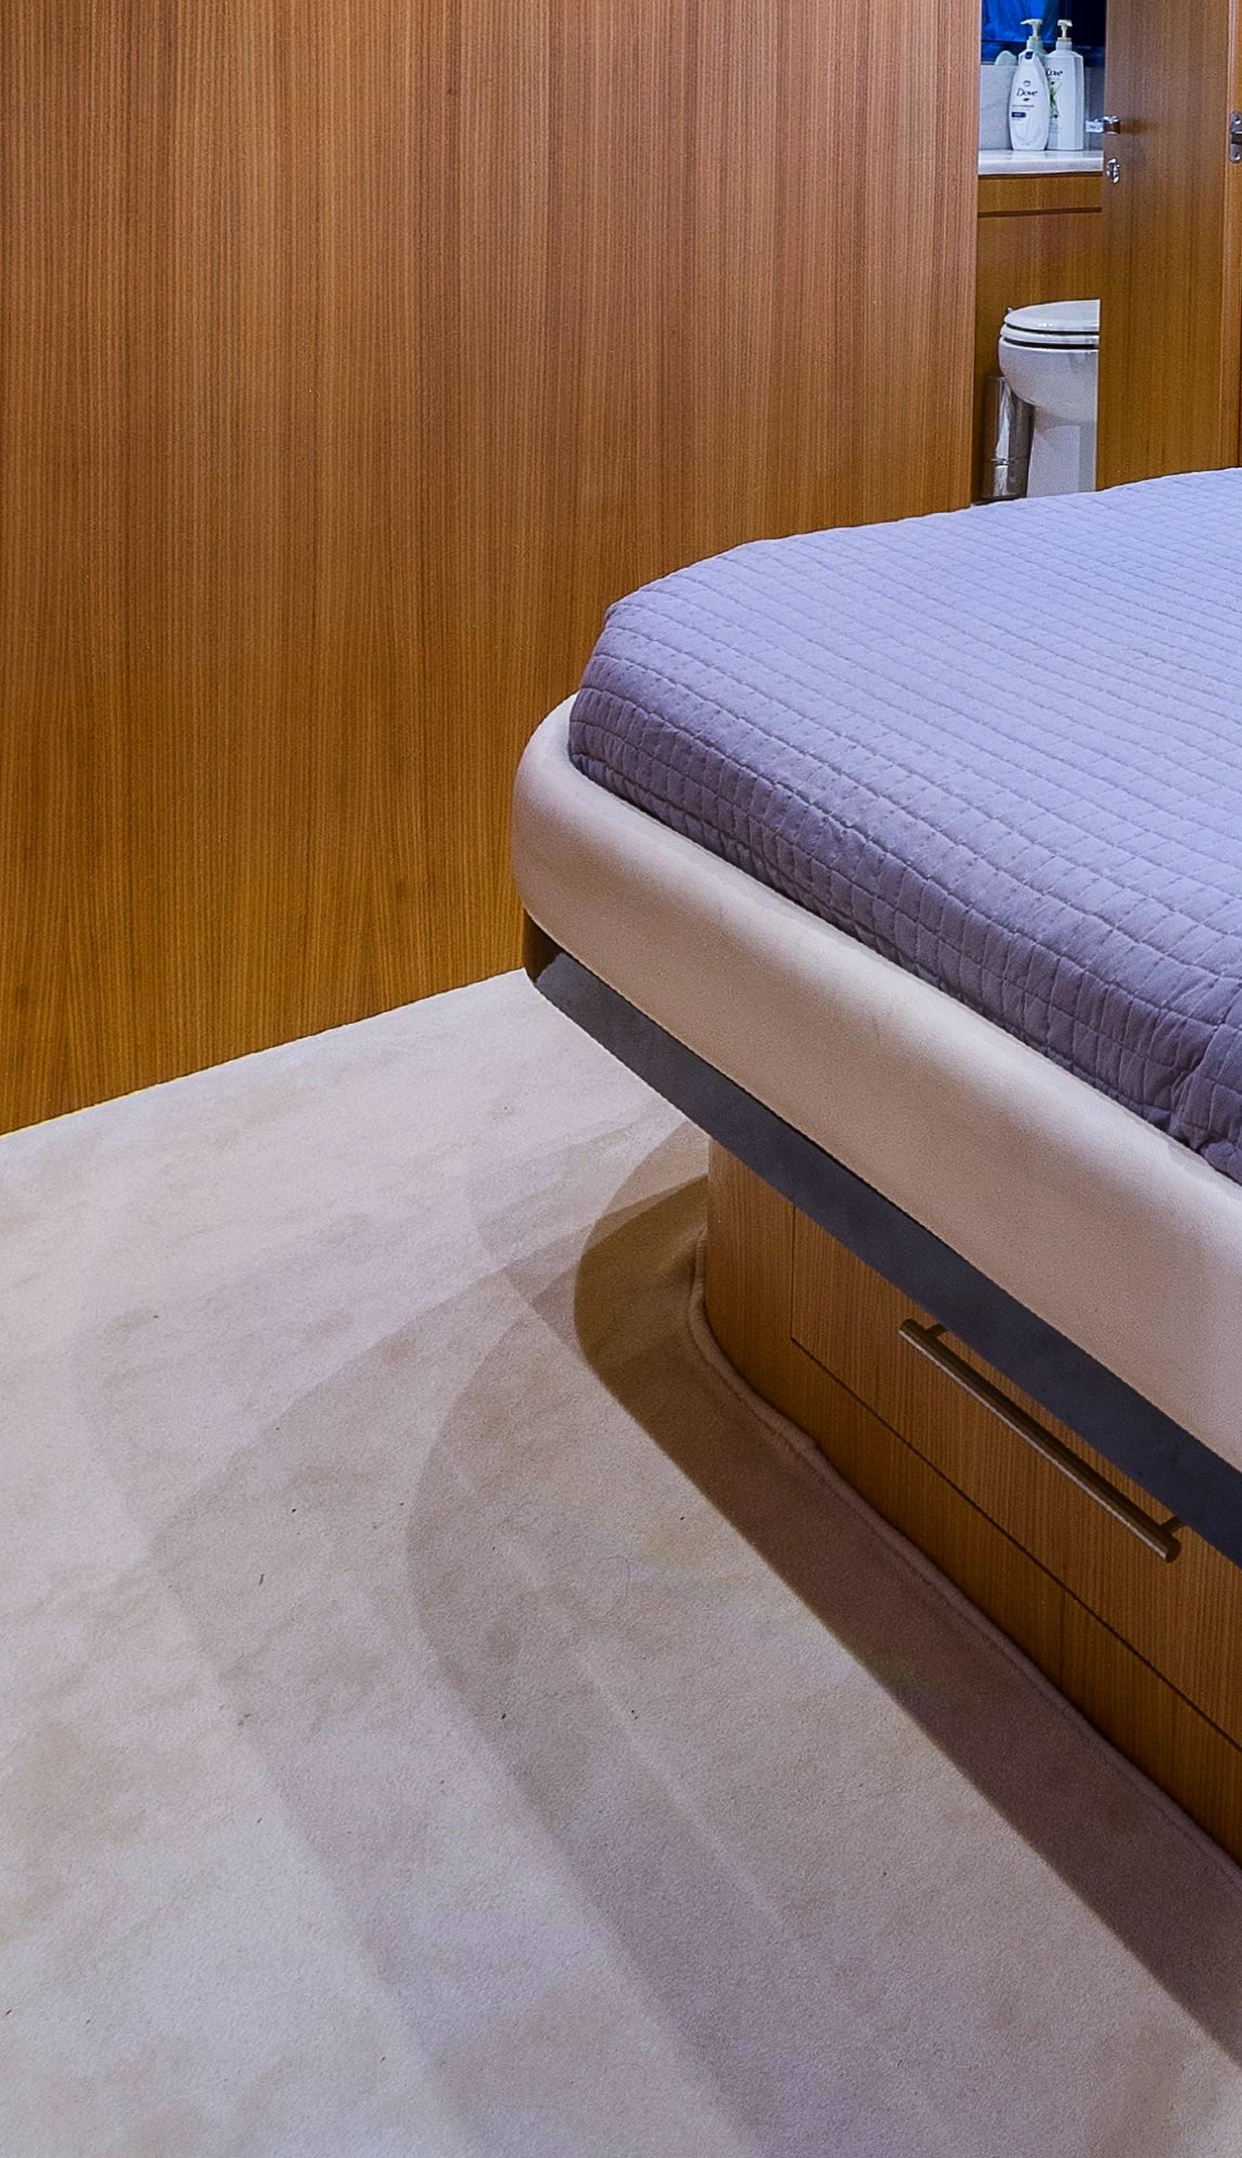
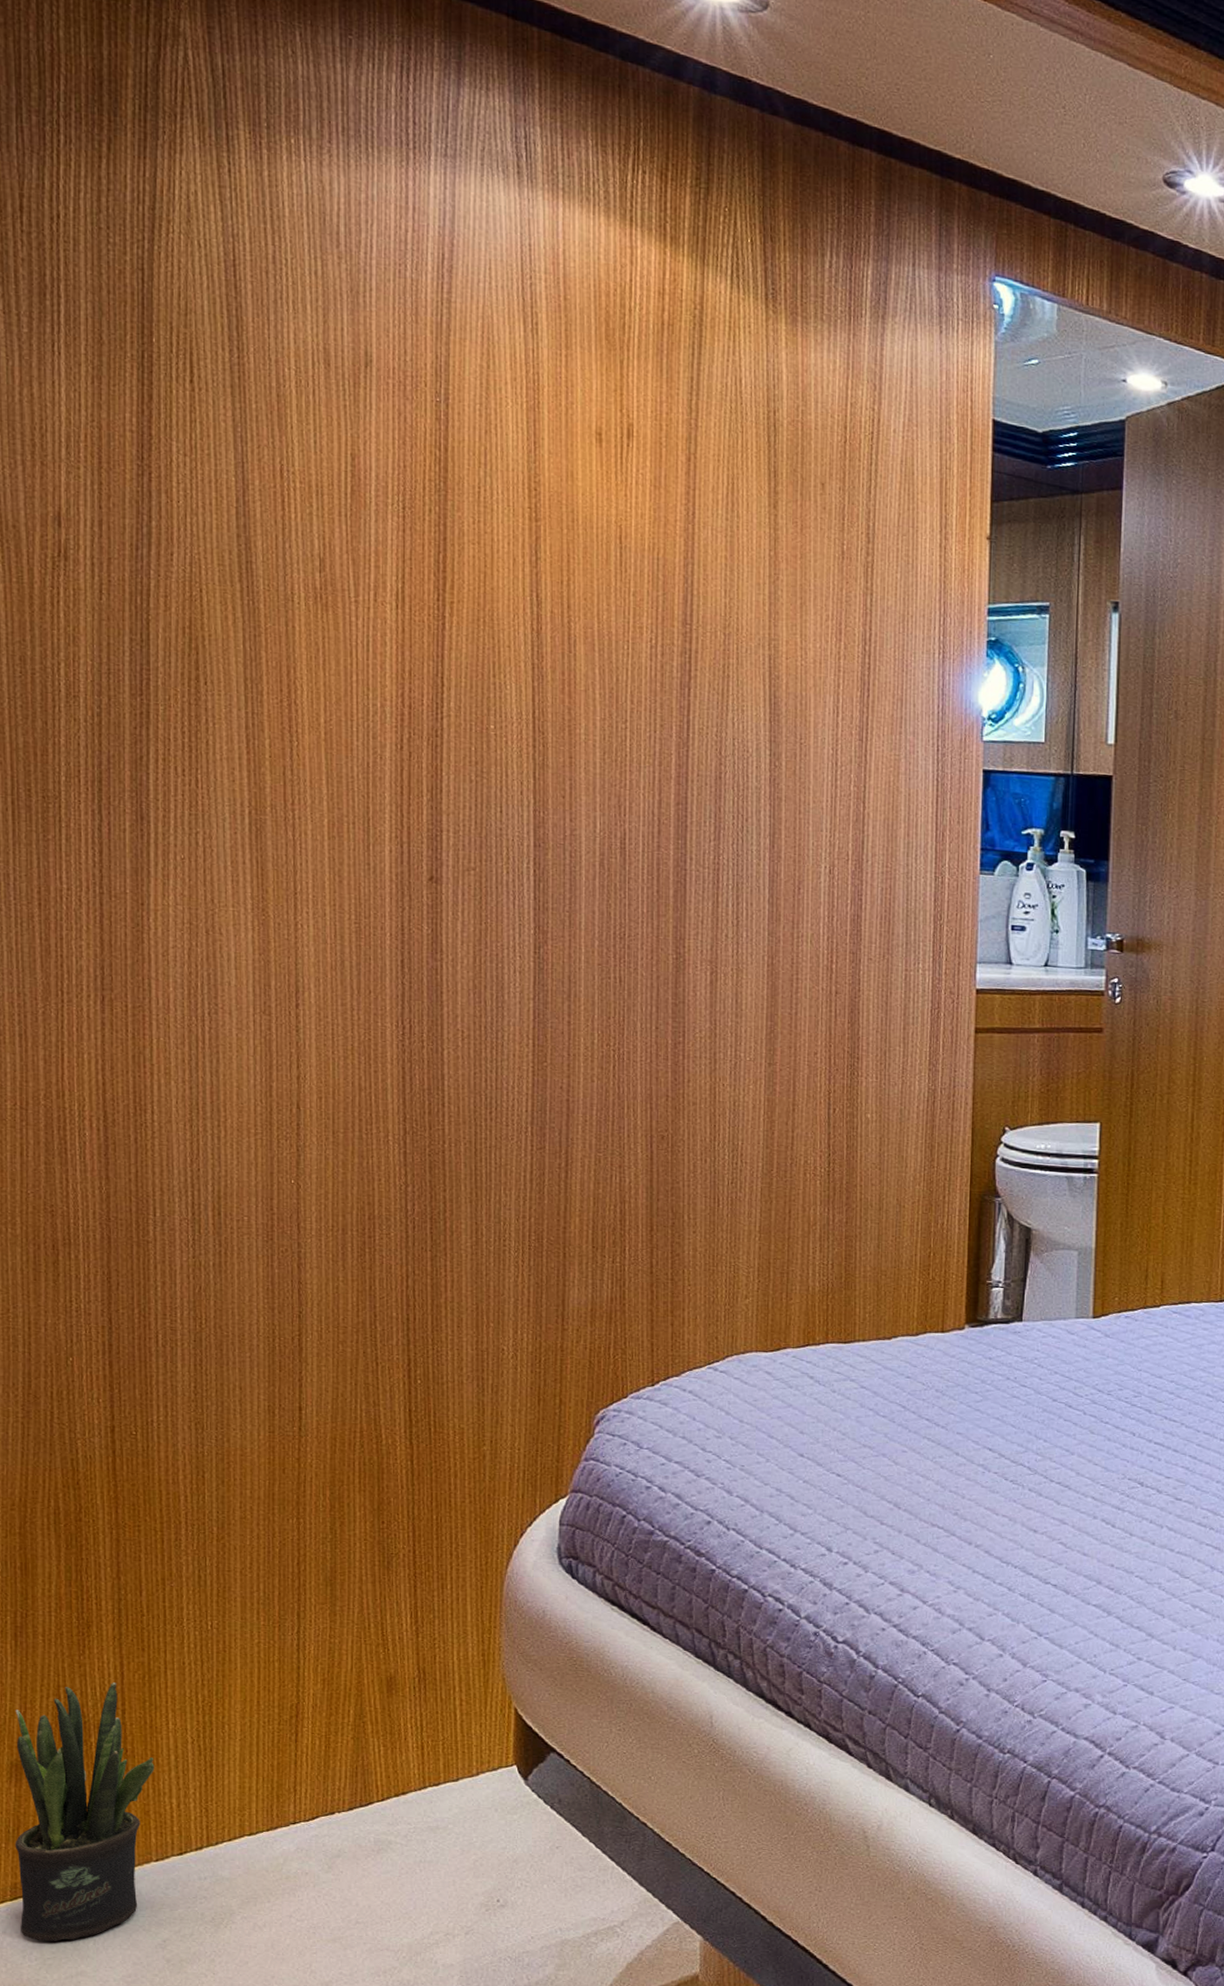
potted plant: none [18,901,162,1172] -> present [15,1682,155,1942]

